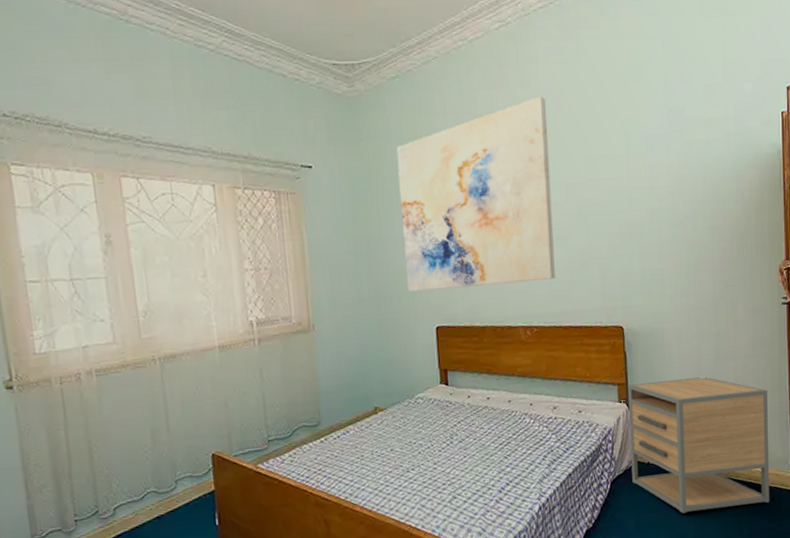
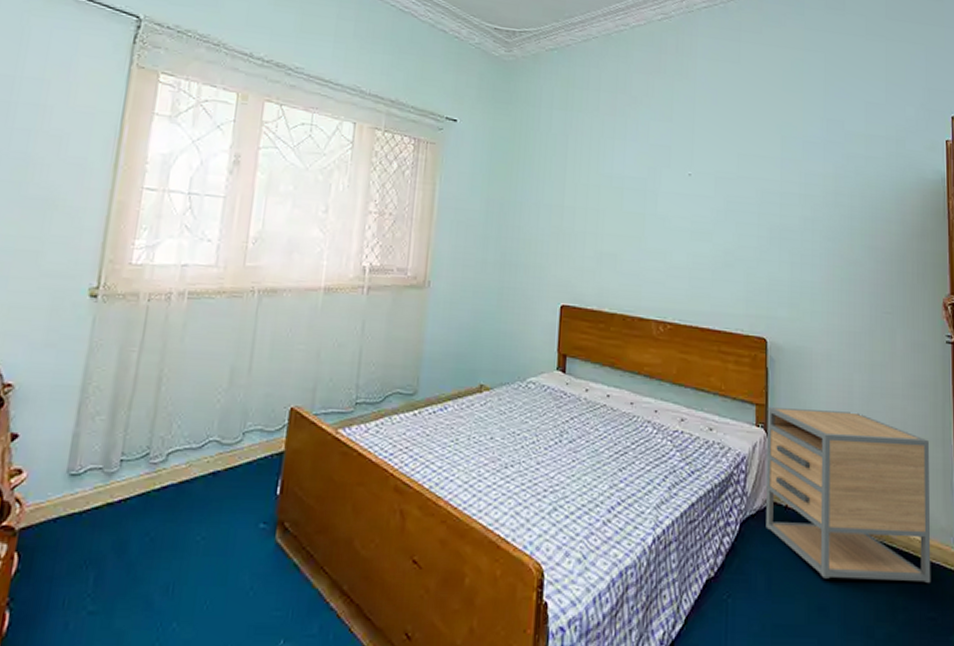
wall art: present [396,96,555,292] -> none [536,88,703,274]

